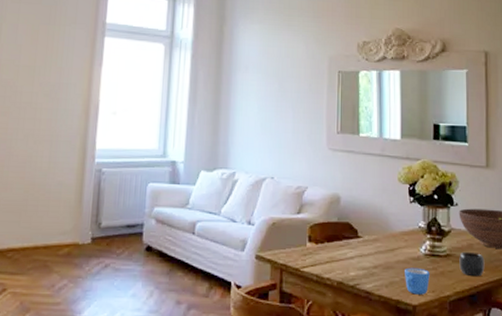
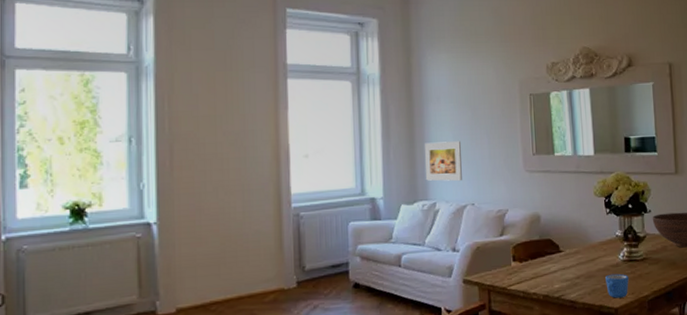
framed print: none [227,111,265,153] -> present [425,141,462,182]
mug: present [459,251,485,277] -> none [655,253,679,276]

